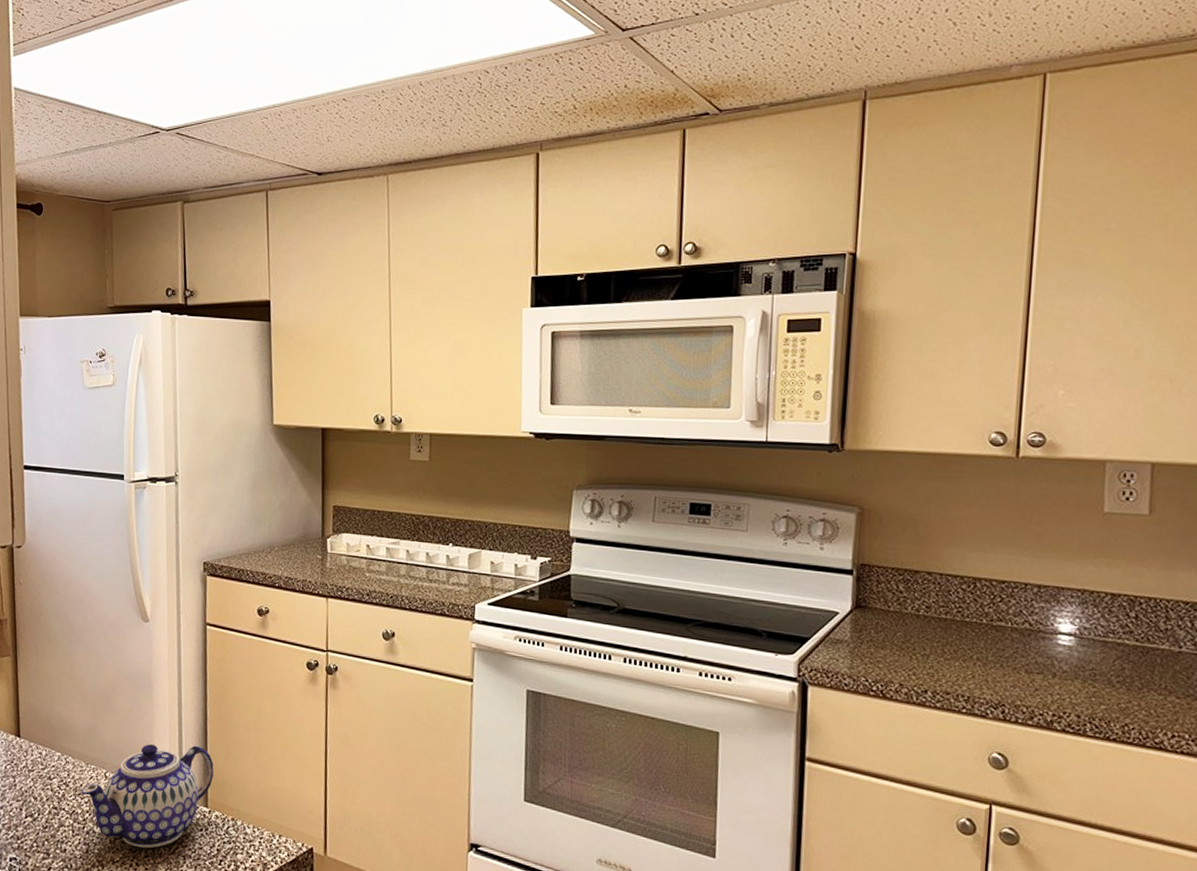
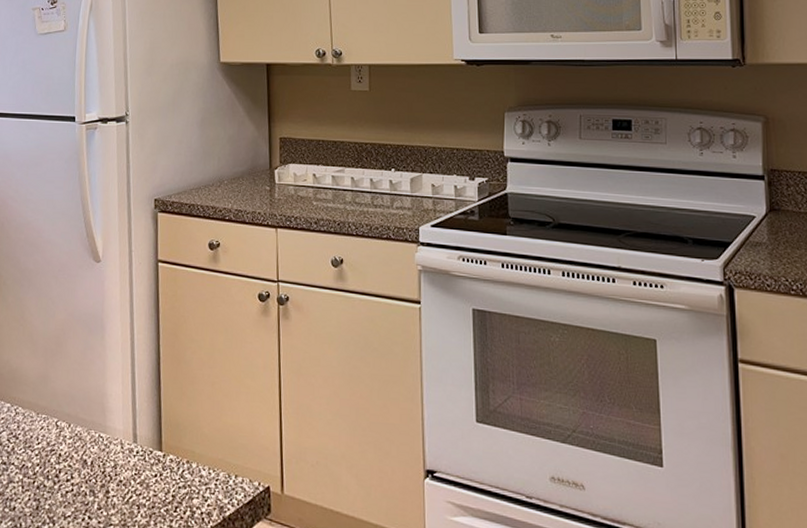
teapot: present [81,744,214,849] -> none [31,386,168,500]

